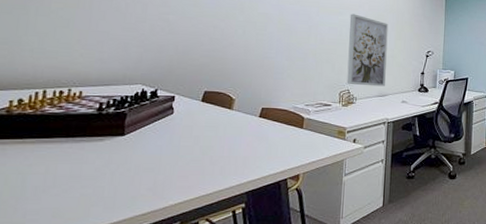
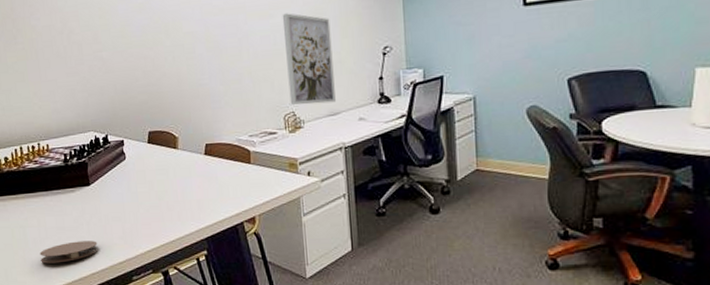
coaster: none [38,191,120,214] -> present [40,241,98,264]

